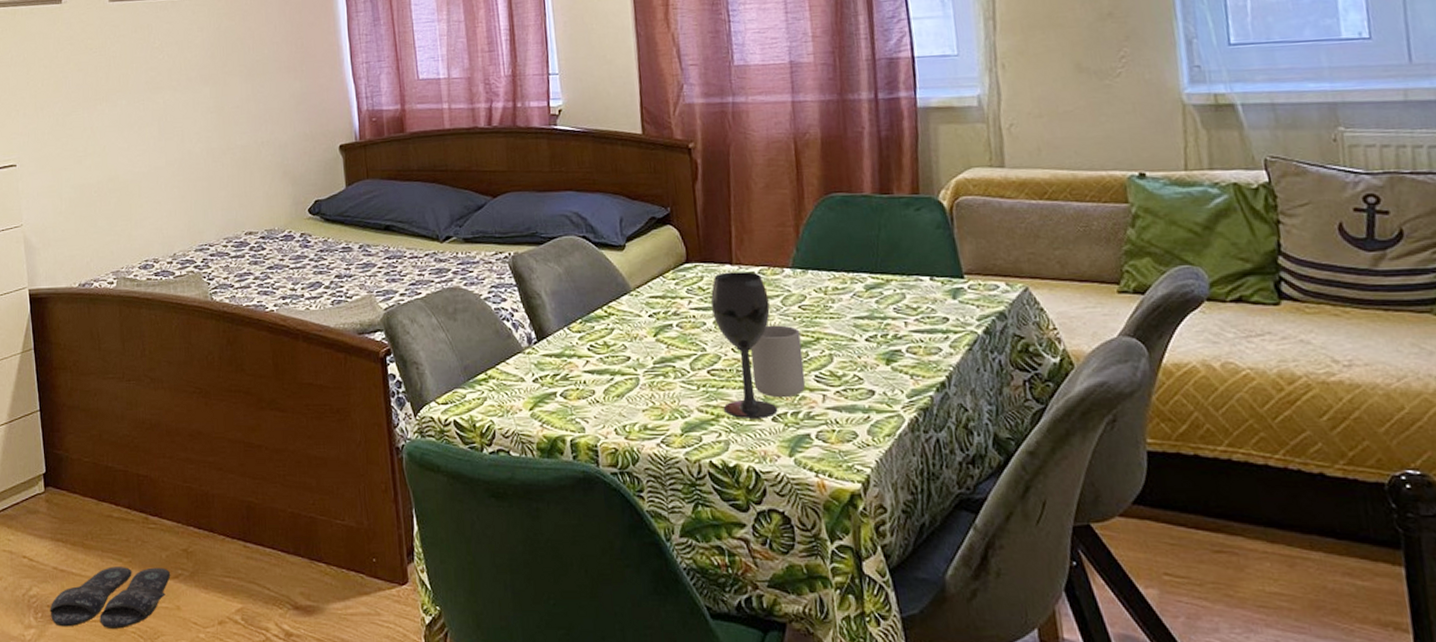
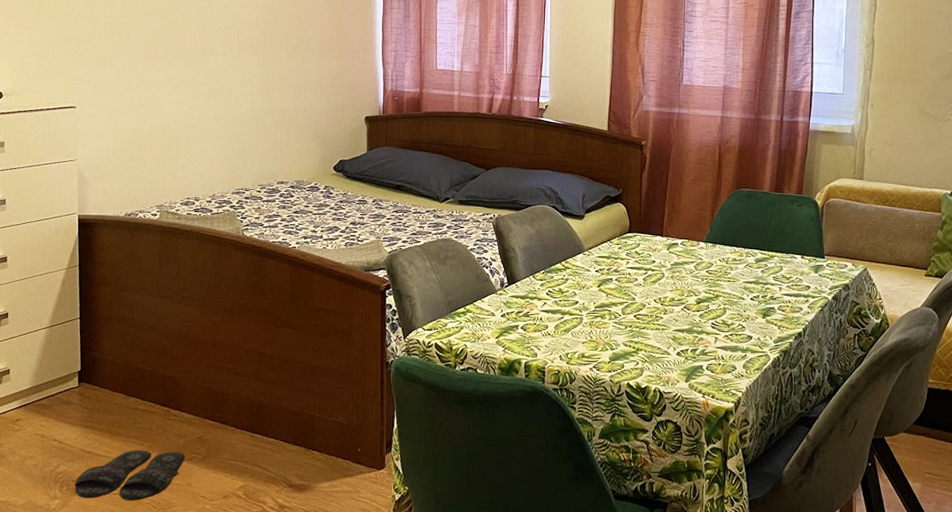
wine glass: present [710,271,778,418] -> none [642,242,686,353]
cup: present [750,325,806,398] -> none [667,284,705,339]

